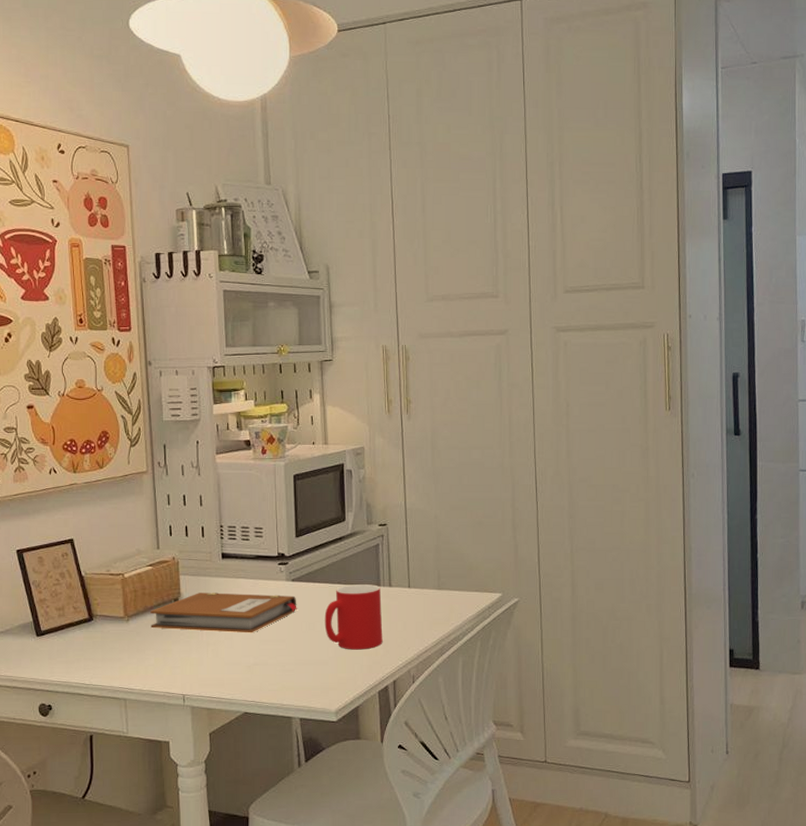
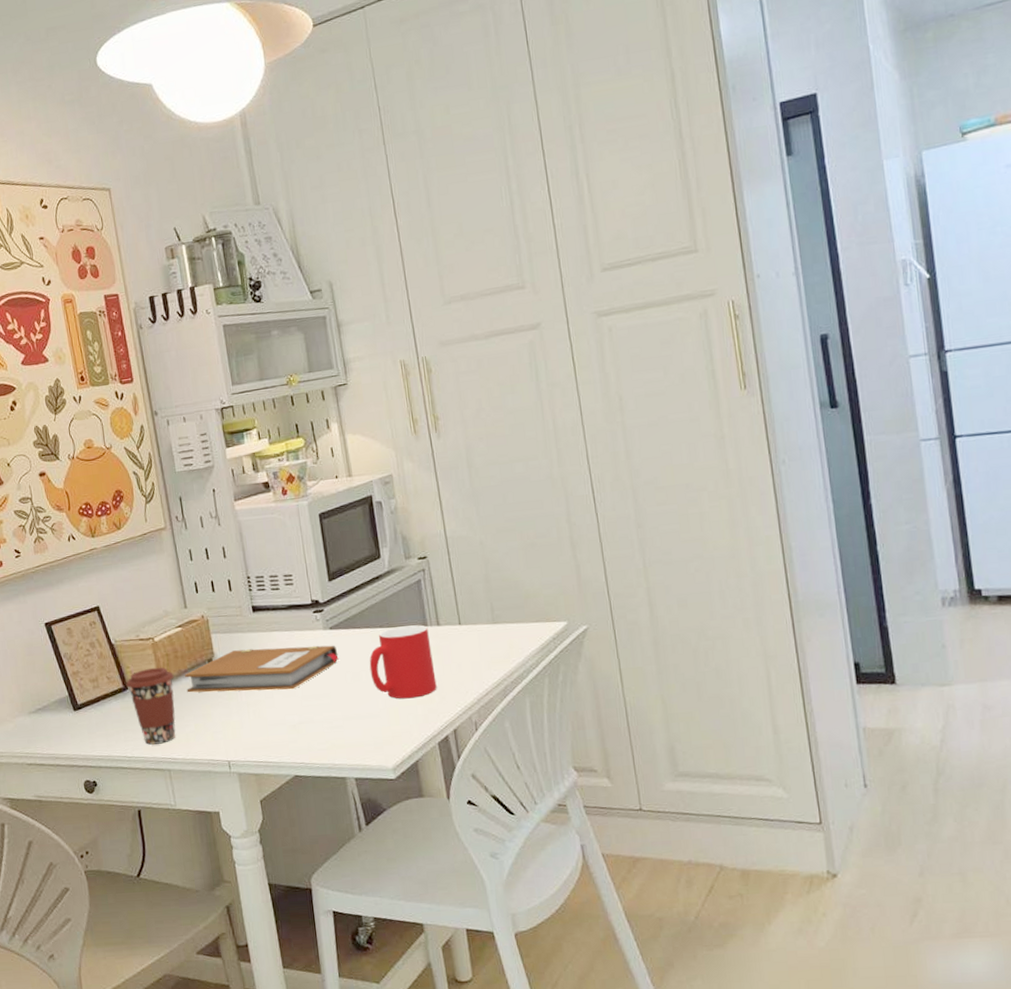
coffee cup: none [92,602,140,674] -> present [126,667,176,745]

